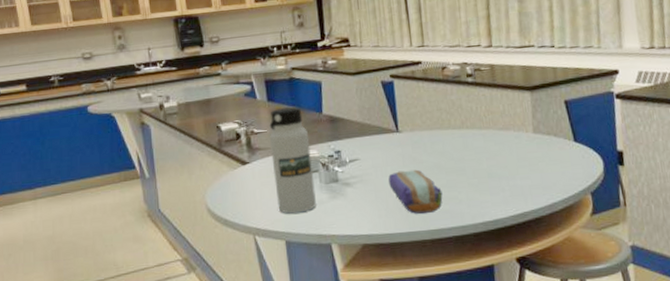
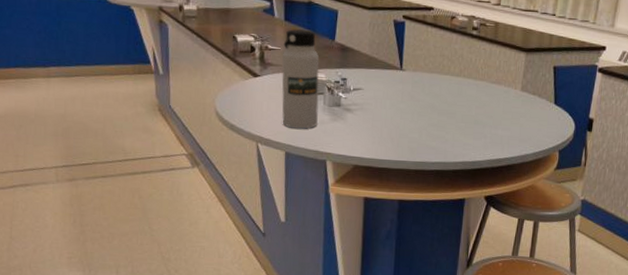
pencil case: present [388,169,443,214] -> none [386,105,432,147]

